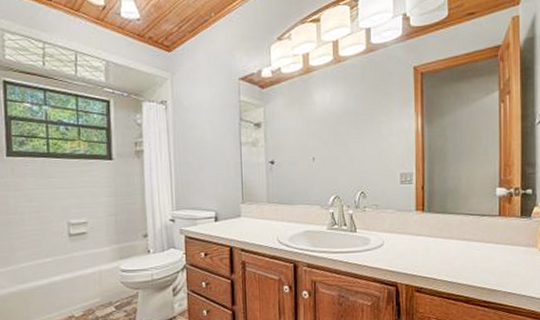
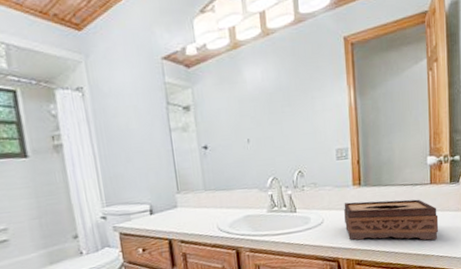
tissue box: none [405,227,507,275] -> present [344,199,439,240]

